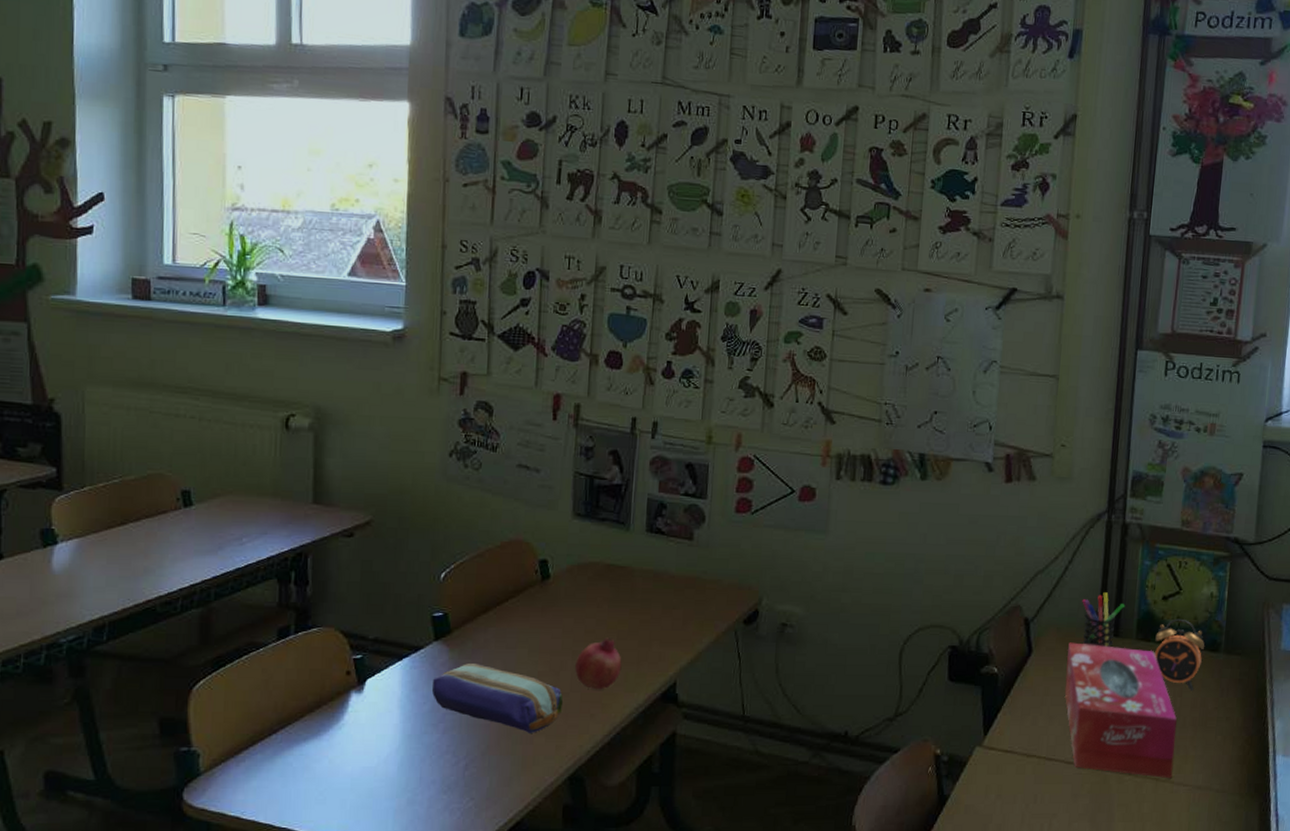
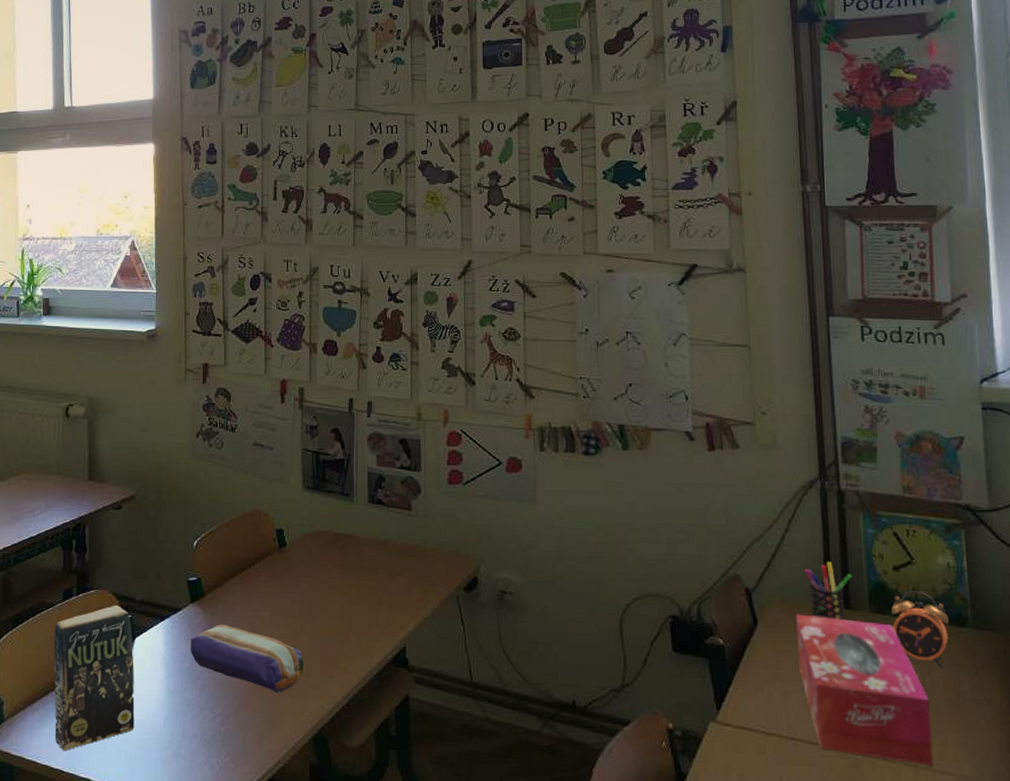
book: none [264,644,364,805] -> present [54,605,135,751]
fruit: present [575,637,622,690] -> none [313,602,355,653]

